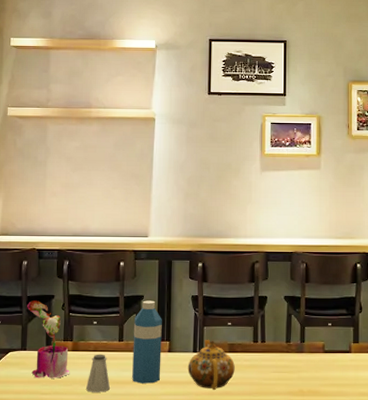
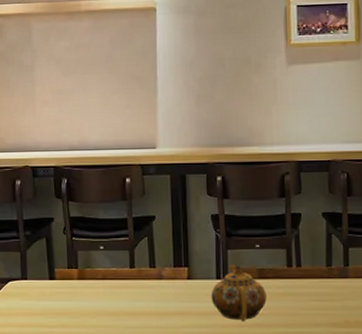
potted plant: present [27,301,70,378] -> none [24,224,78,310]
saltshaker: present [86,354,110,392] -> none [97,282,123,325]
water bottle: present [132,300,162,384] -> none [145,221,180,315]

